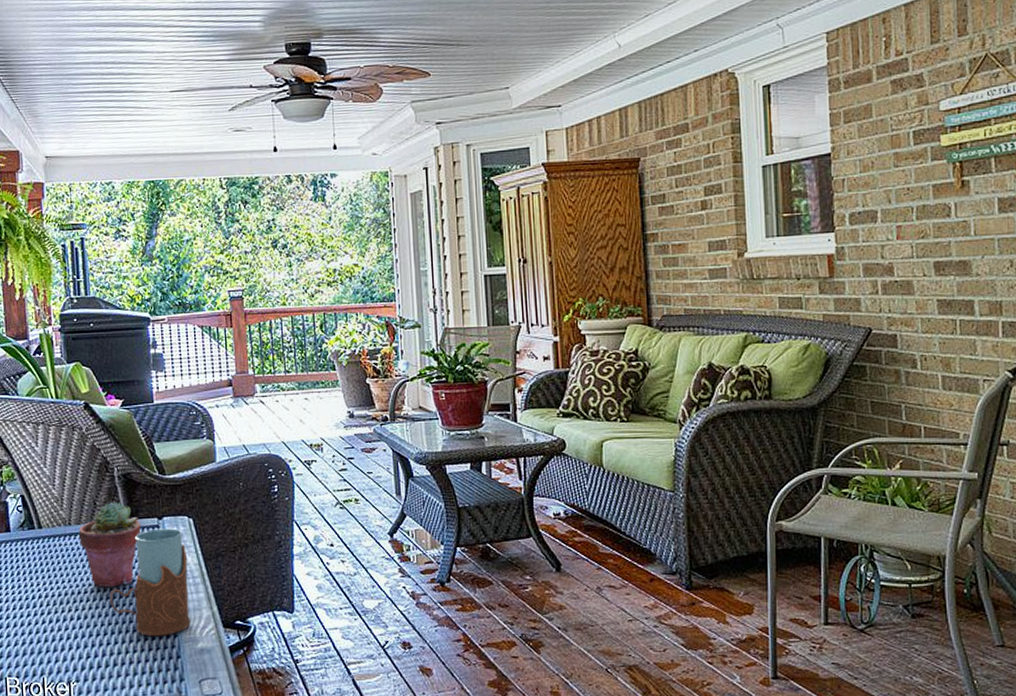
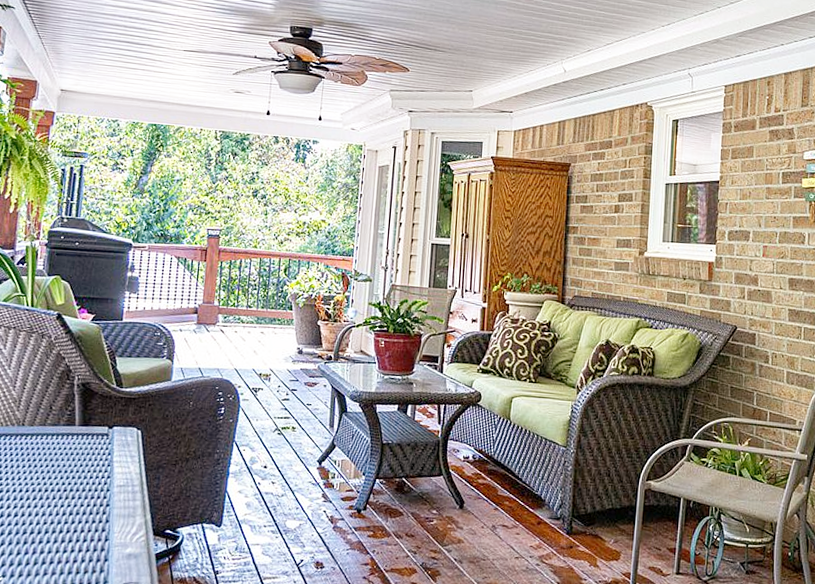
potted succulent: present [79,501,141,587] -> none [30,407,92,488]
drinking glass: present [110,528,191,637] -> none [49,437,131,539]

